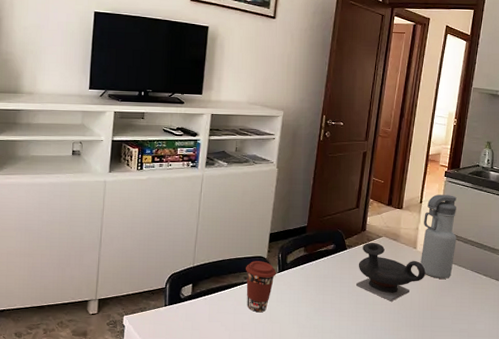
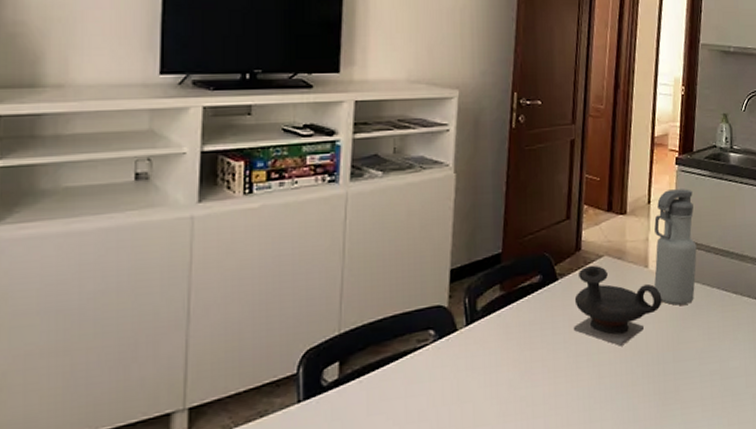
coffee cup: present [246,261,276,312] -> none [418,312,463,390]

